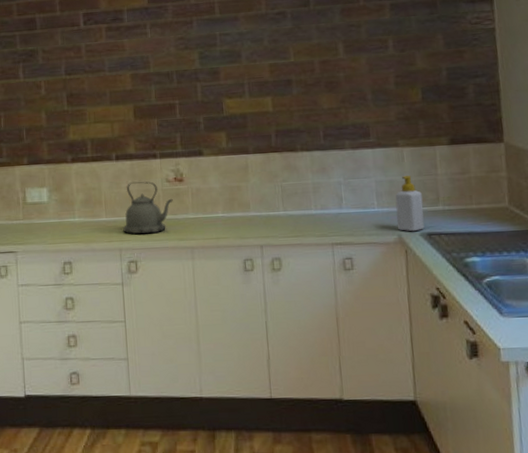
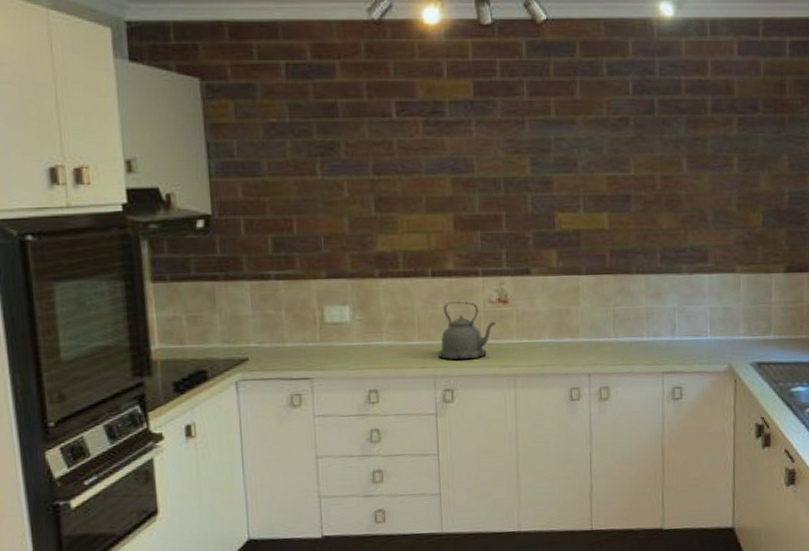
soap bottle: present [395,176,425,232] -> none [728,303,756,361]

